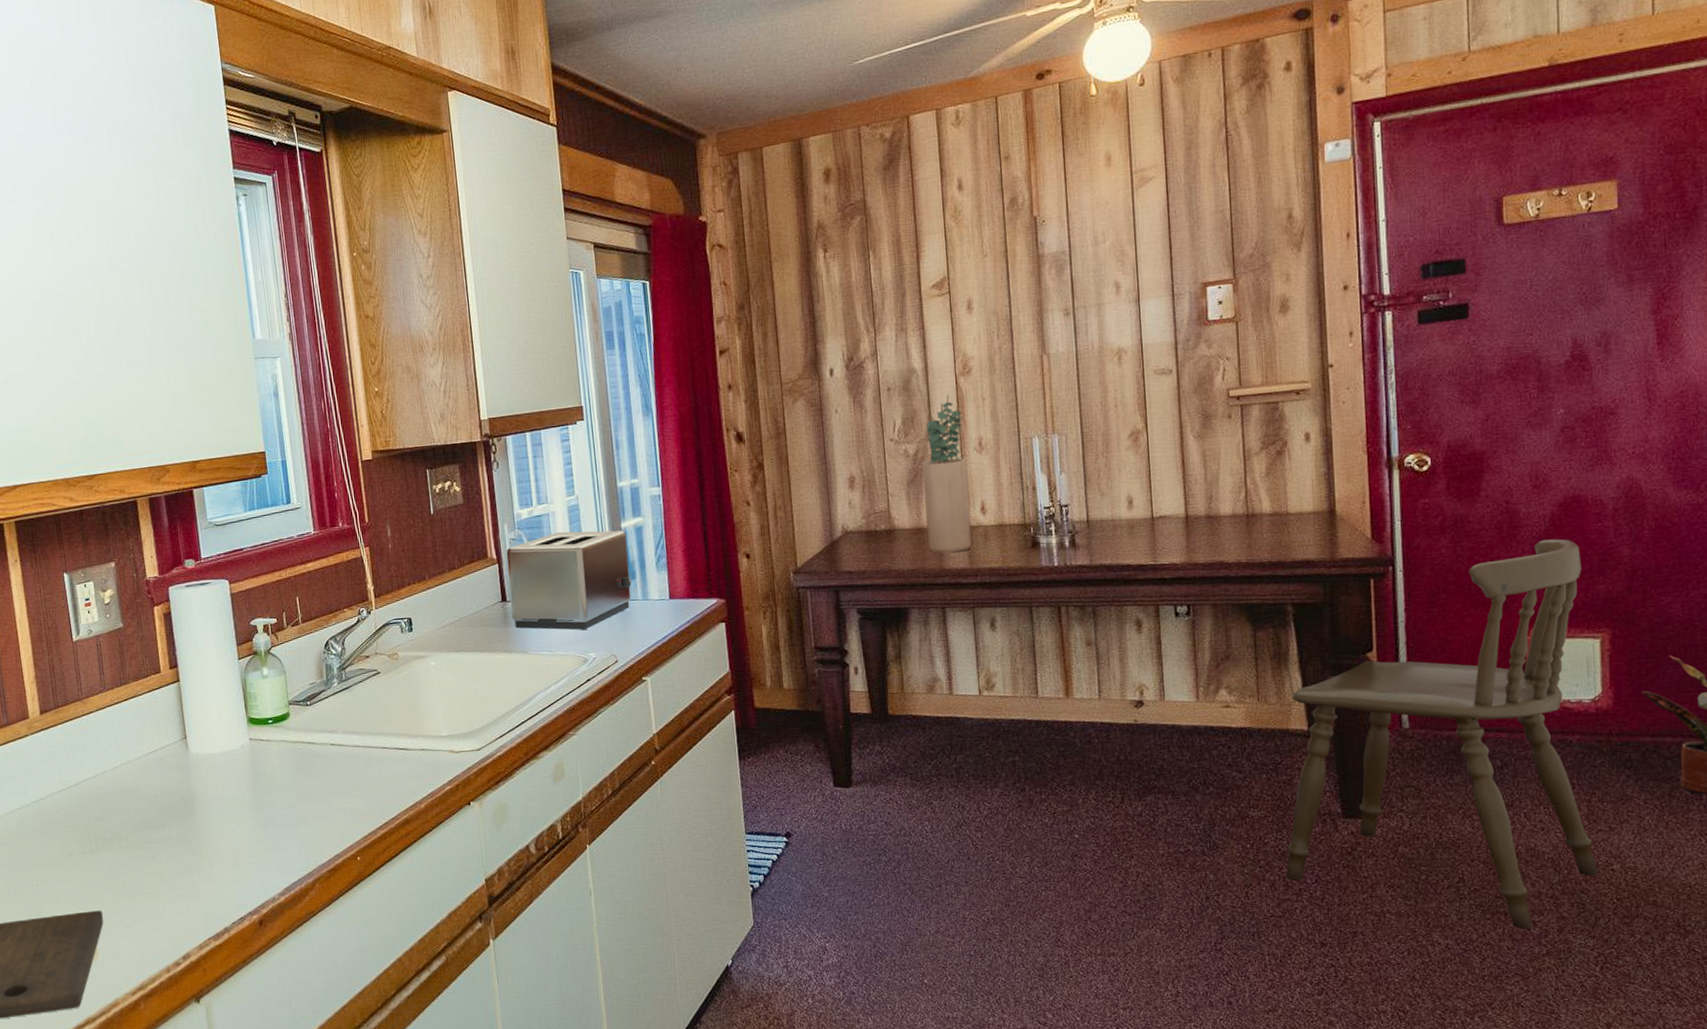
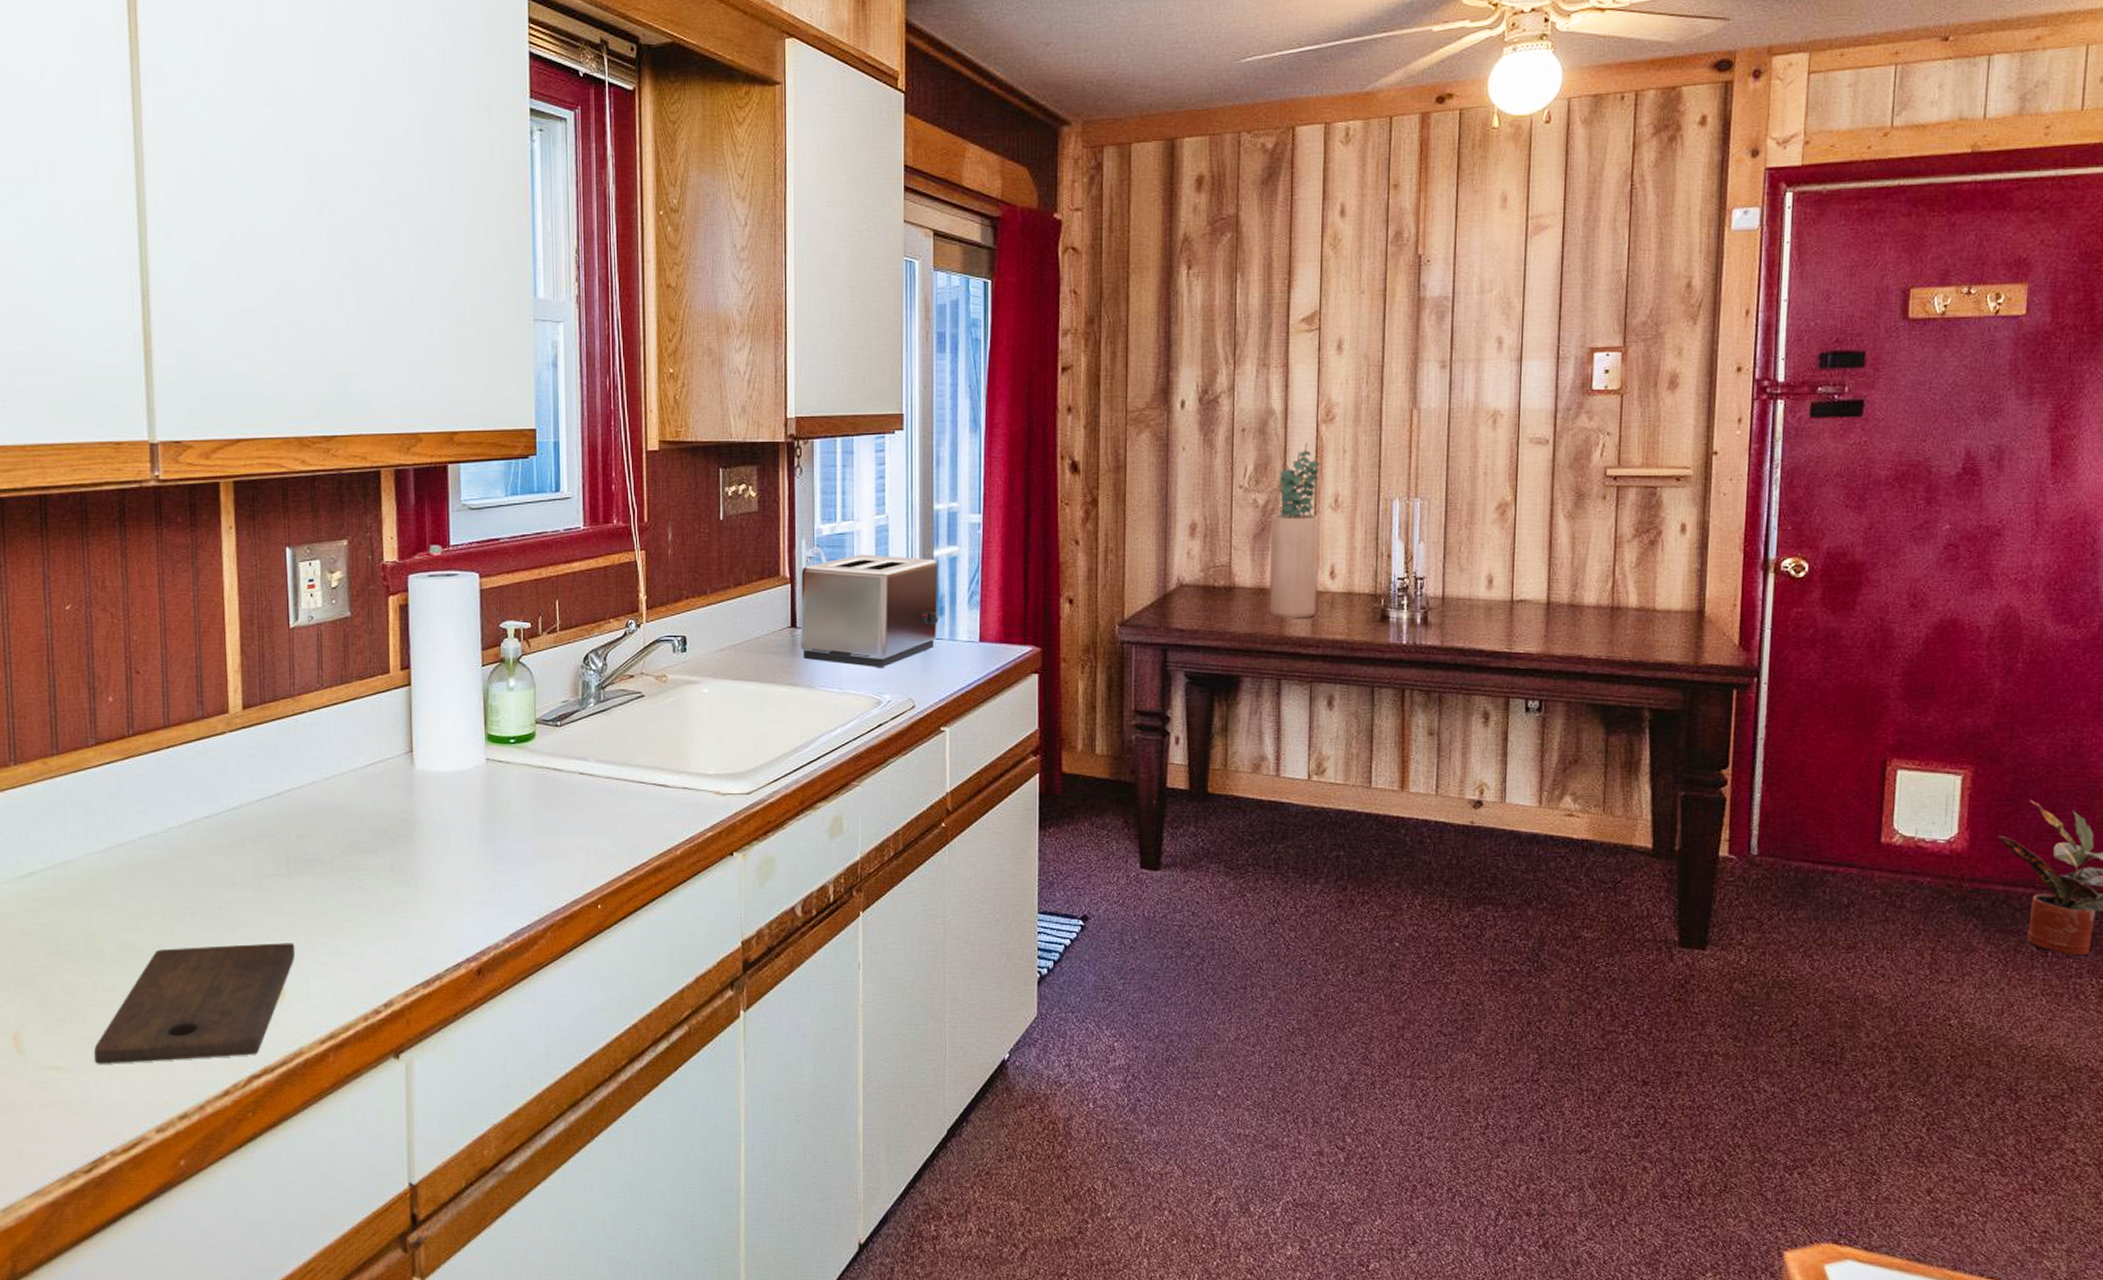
dining chair: present [1285,538,1599,929] -> none [1613,664,1951,1081]

